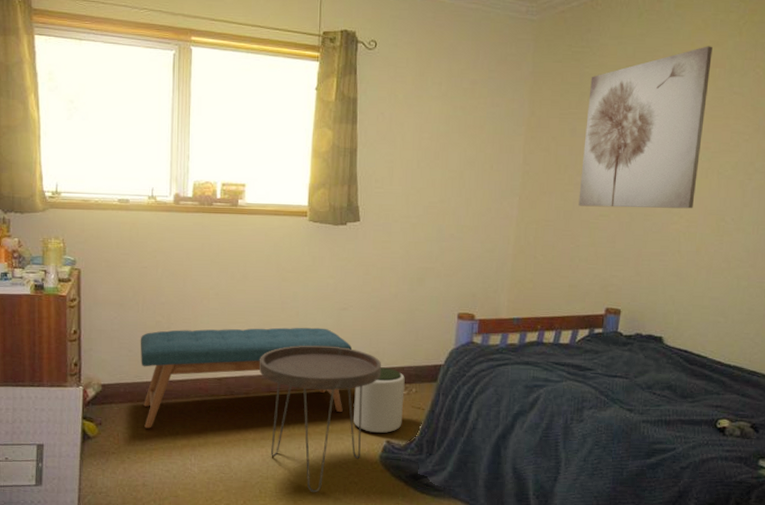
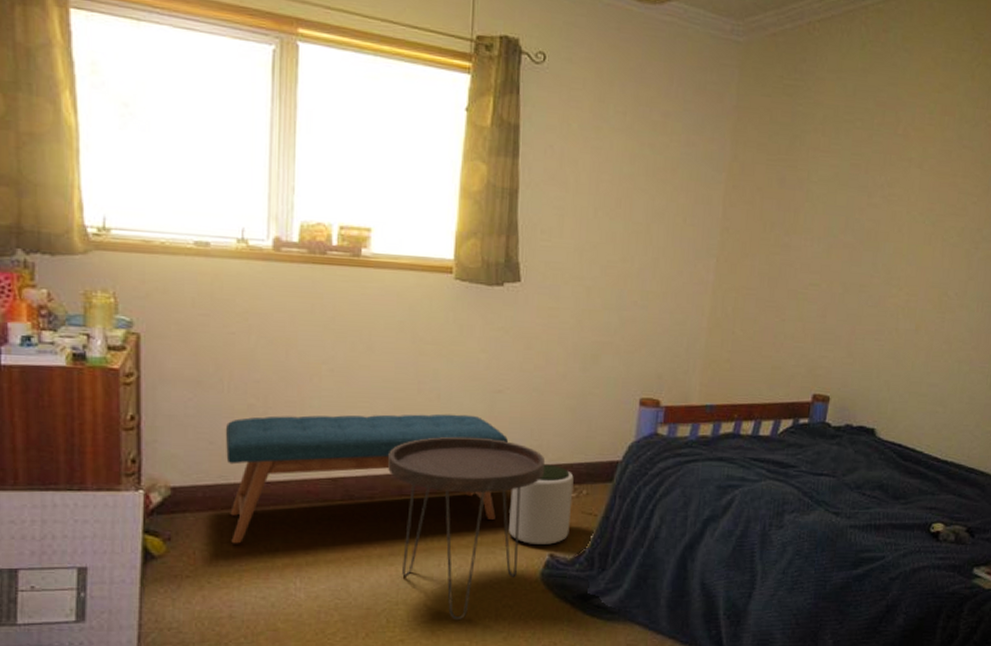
wall art: present [578,46,713,209] -> none [785,89,942,280]

